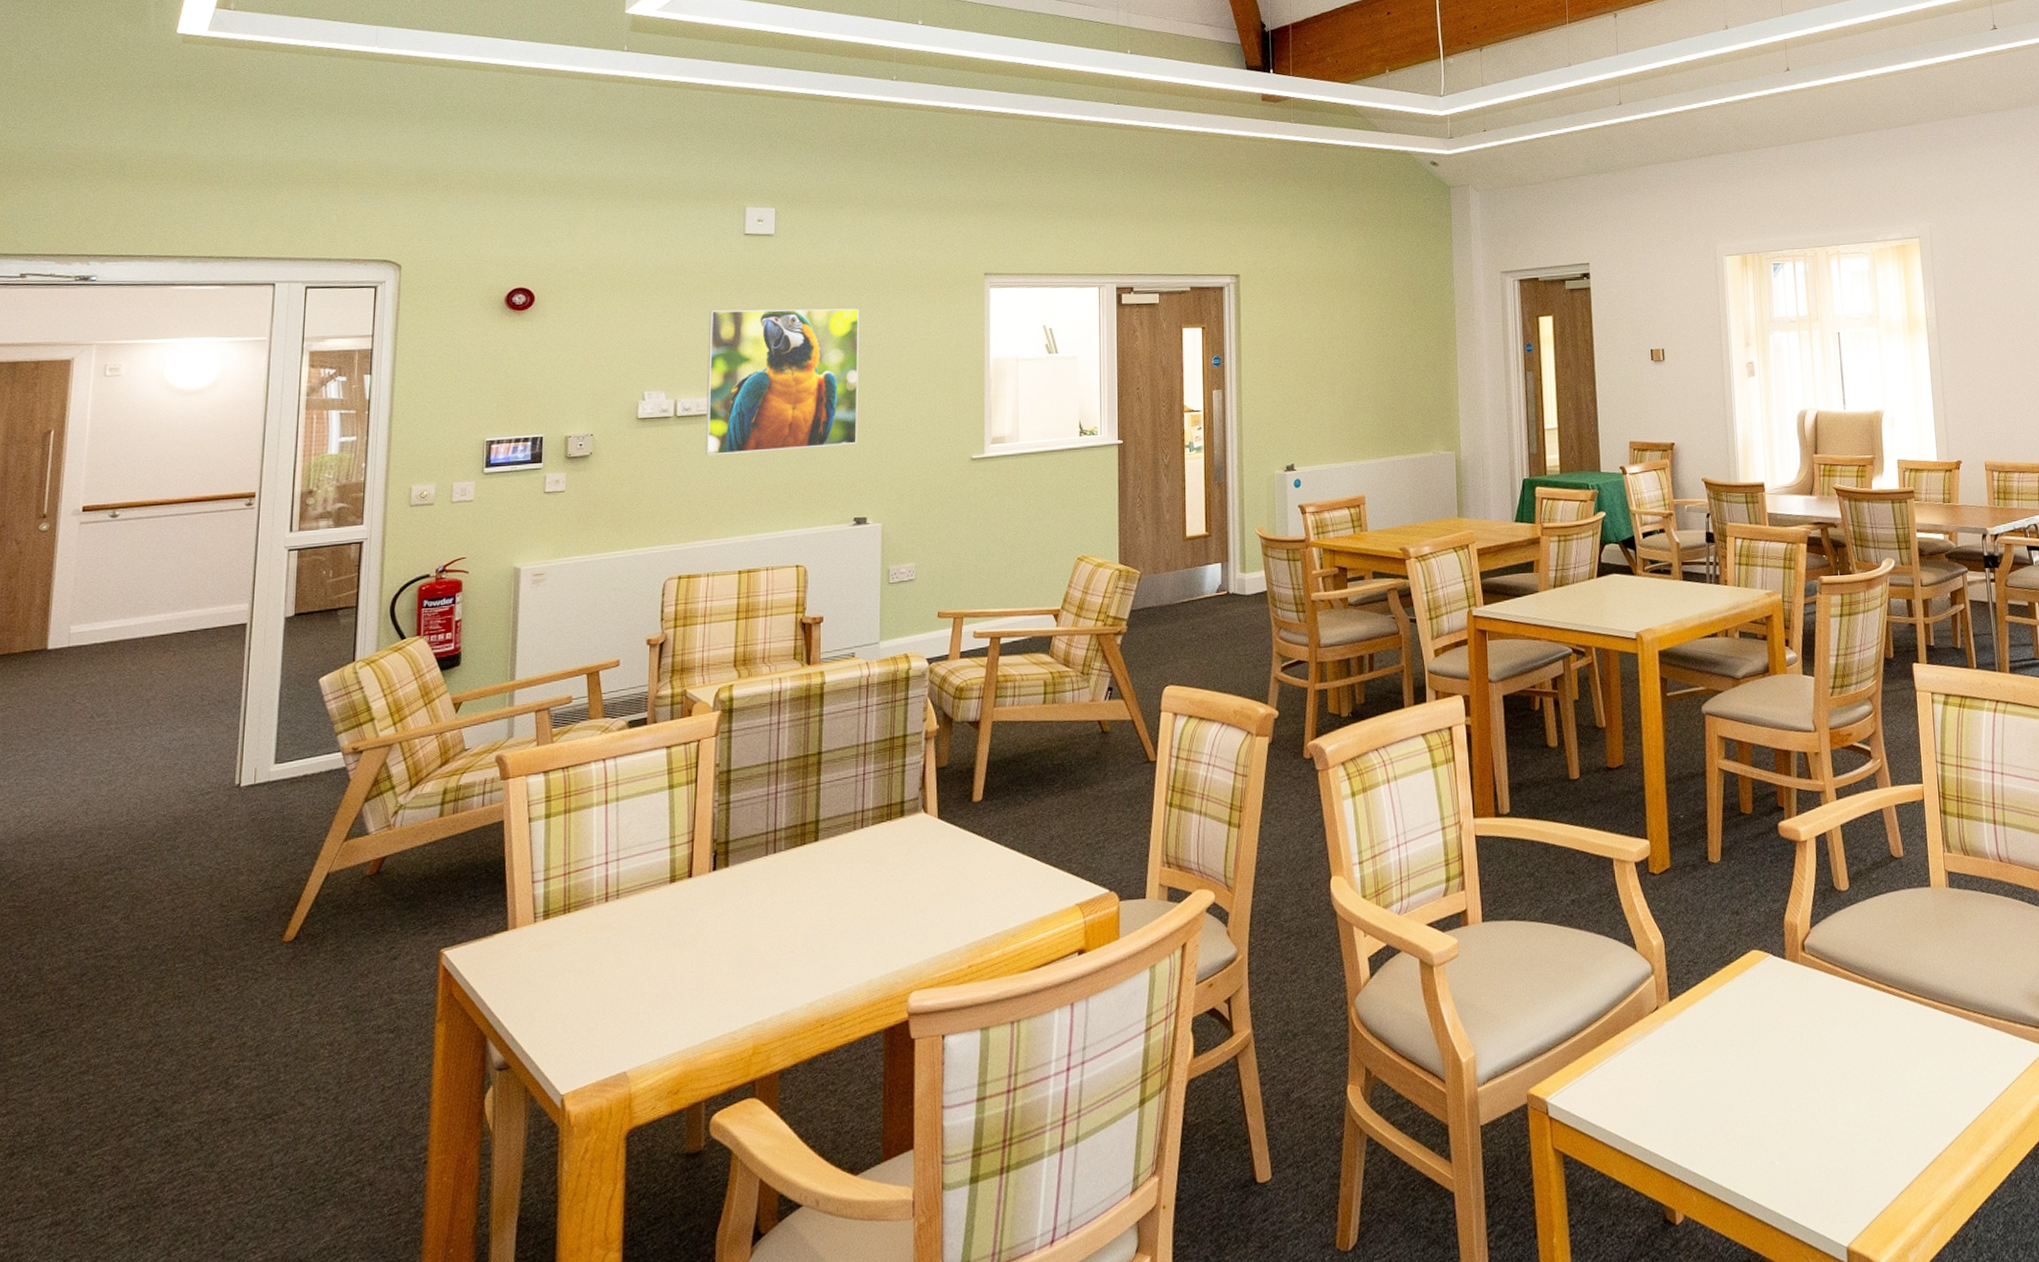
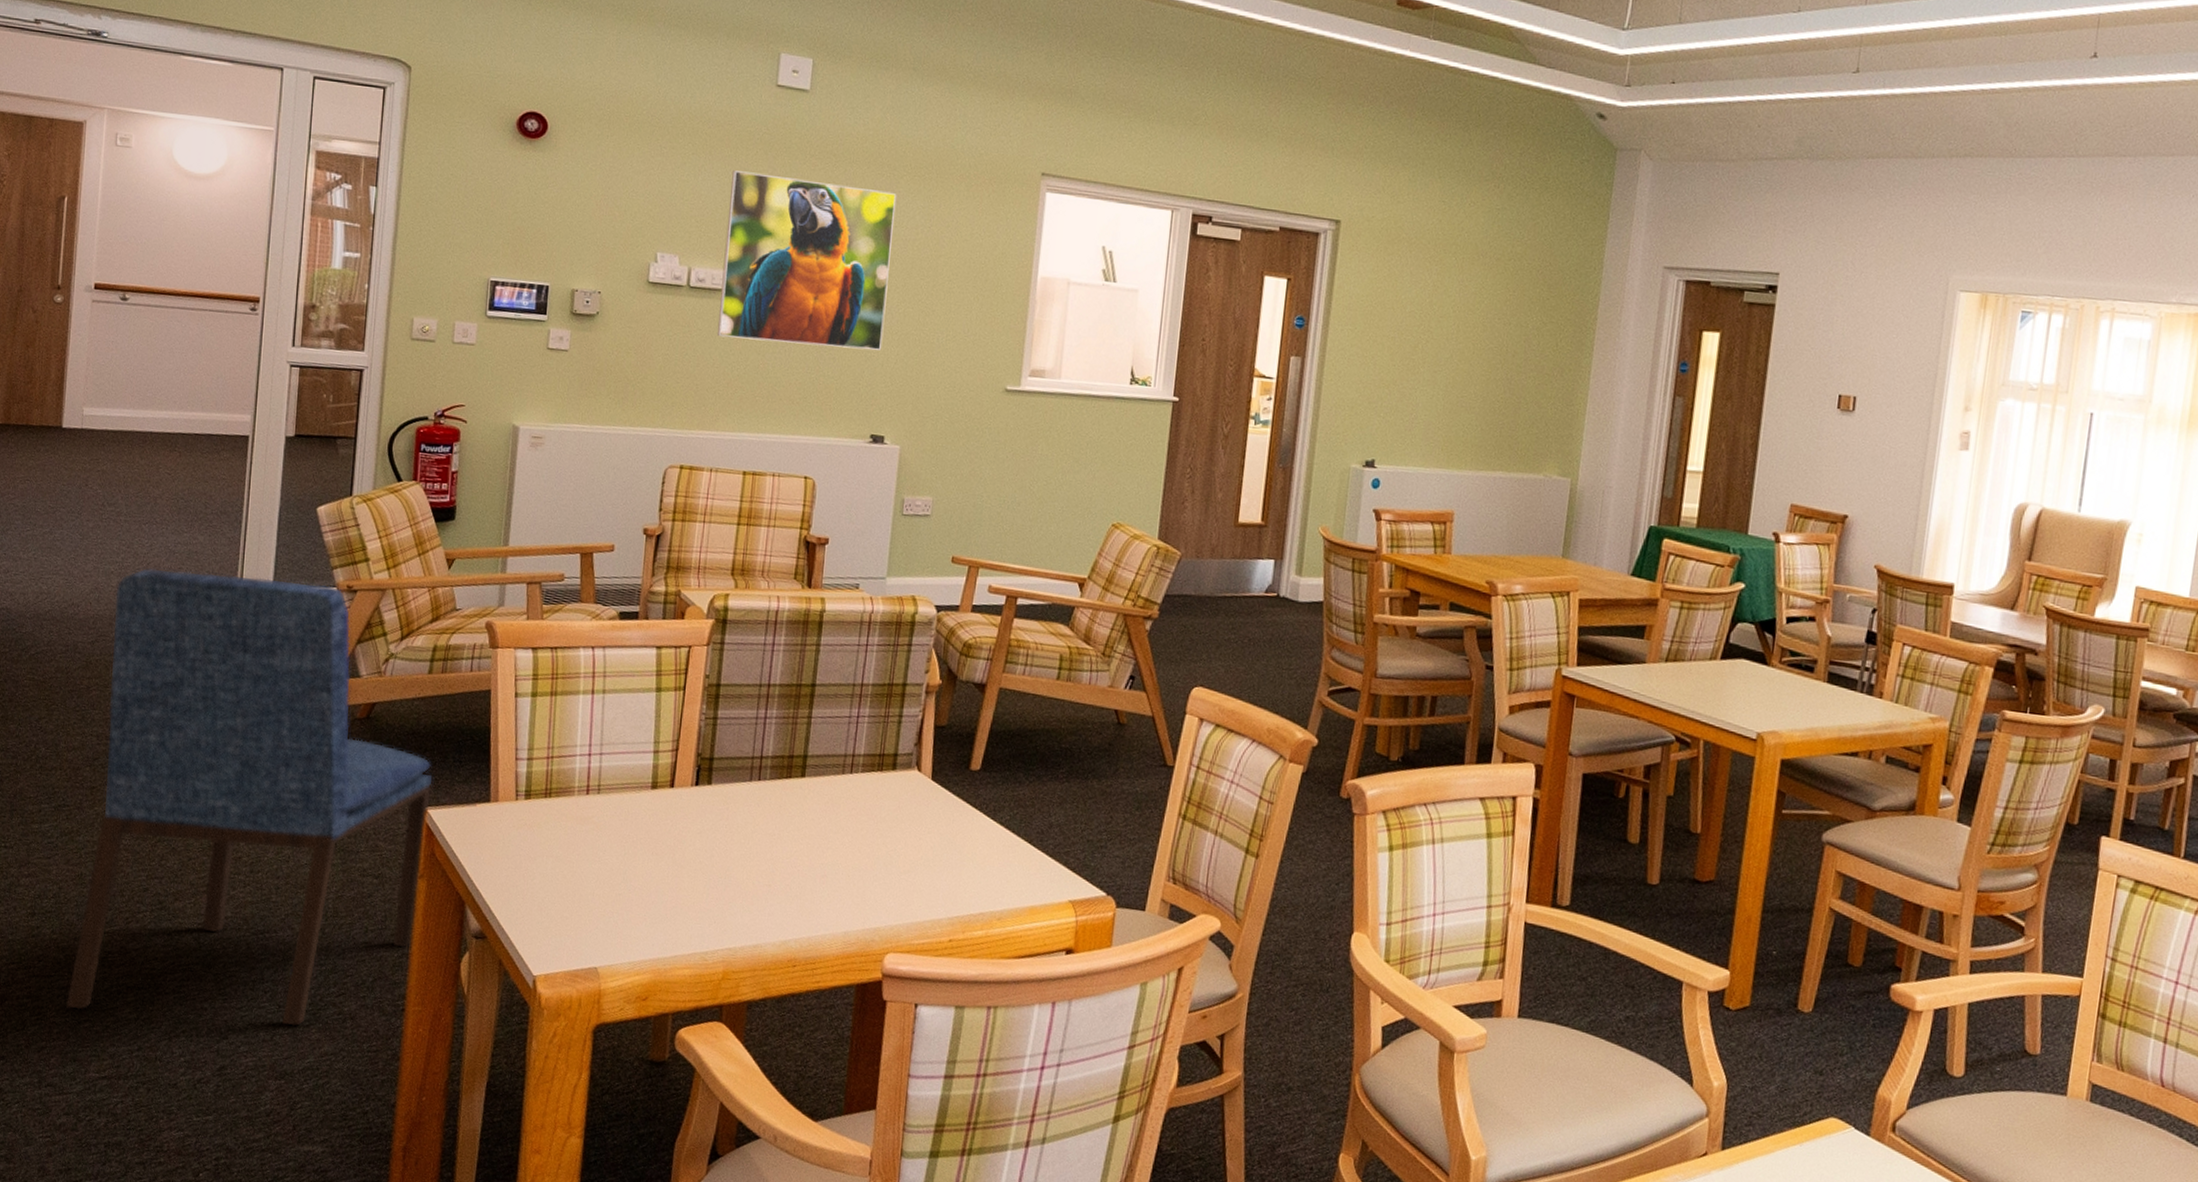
dining chair: none [49,751,448,1248] -> present [65,568,432,1026]

